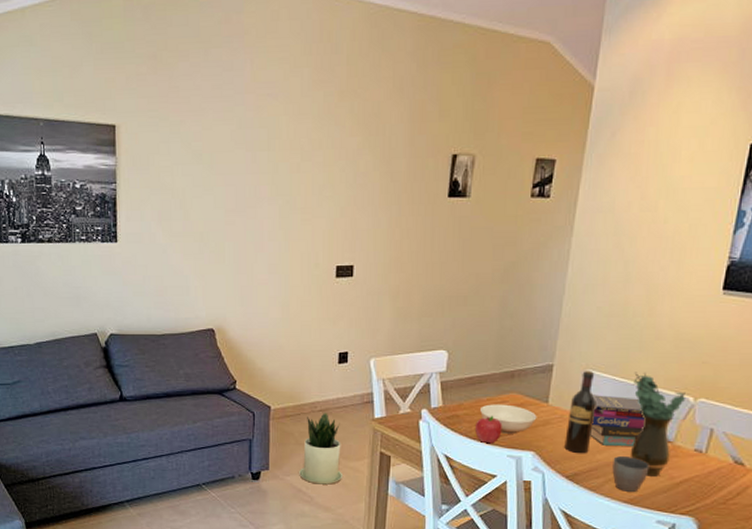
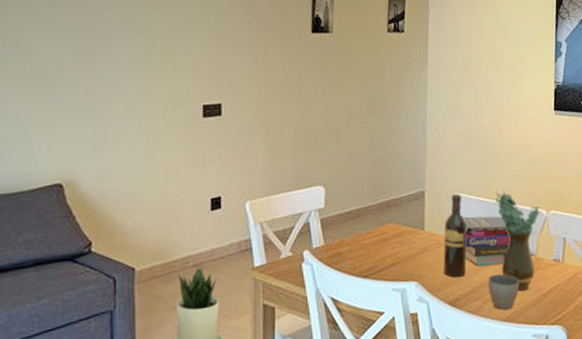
fruit: present [474,416,503,444] -> none [357,249,385,279]
bowl: present [480,404,537,434] -> none [362,235,416,267]

